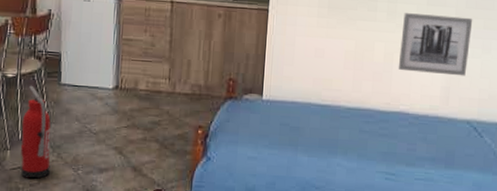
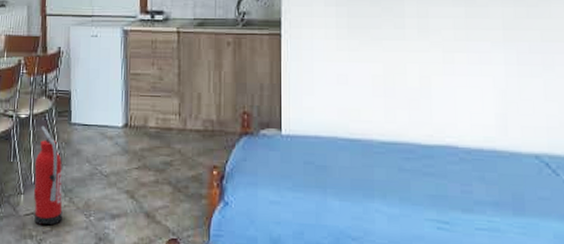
wall art: present [398,13,473,76] -> none [438,28,526,100]

